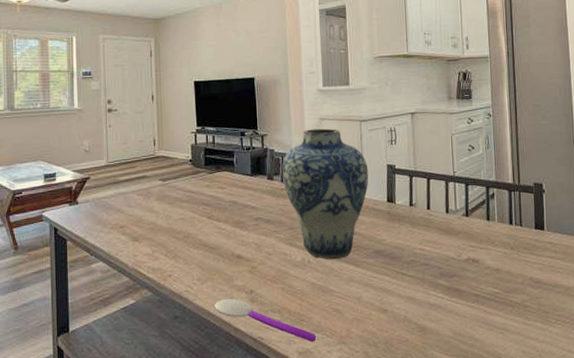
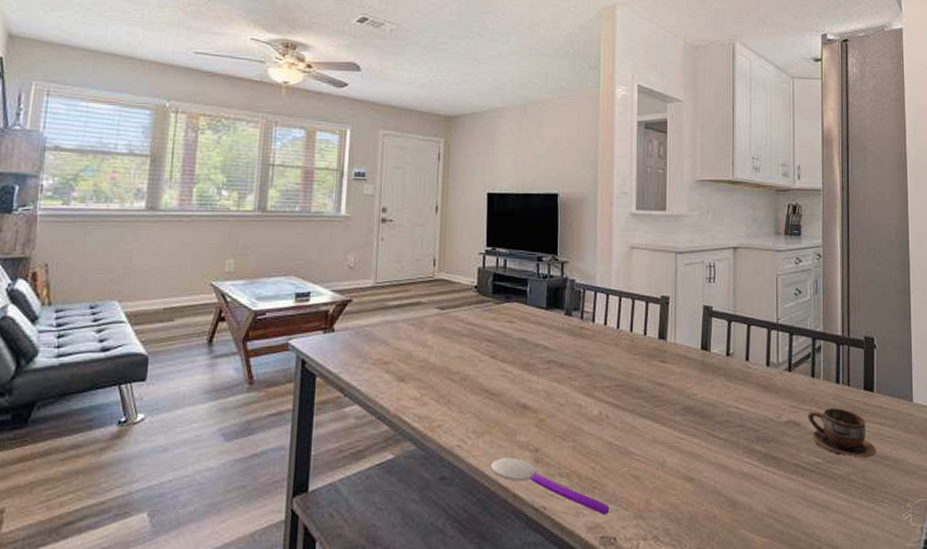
vase: present [281,128,369,260] -> none [582,258,682,416]
cup: none [485,246,549,287] -> present [807,408,877,458]

